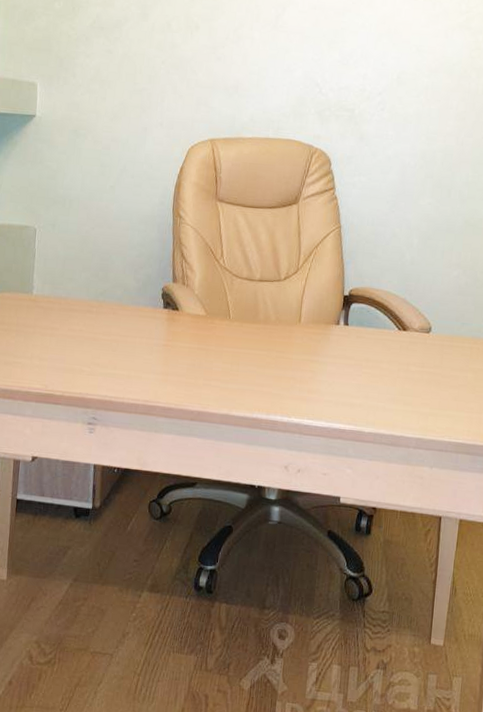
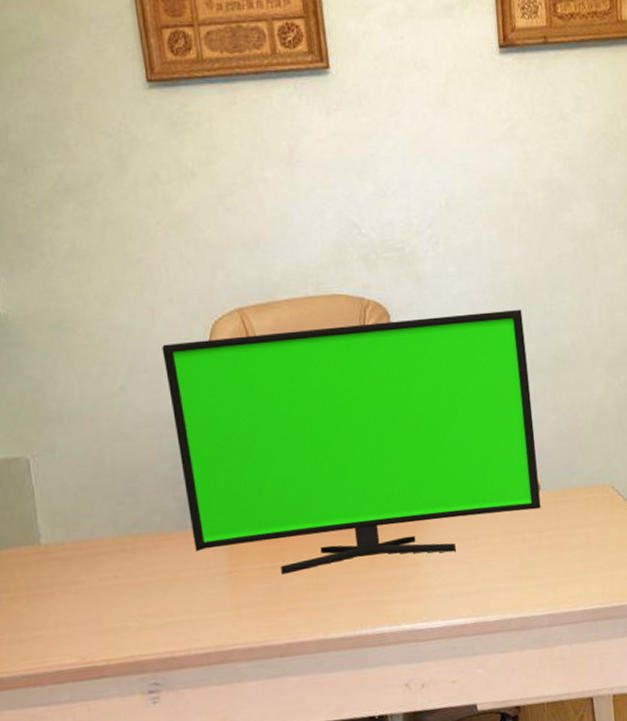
monitor: none [142,158,446,368] -> present [162,309,541,574]

